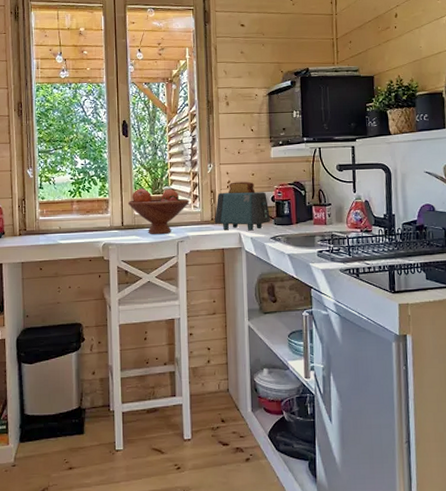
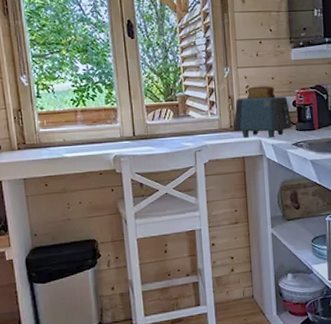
fruit bowl: present [127,188,190,235] -> none [138,95,206,145]

